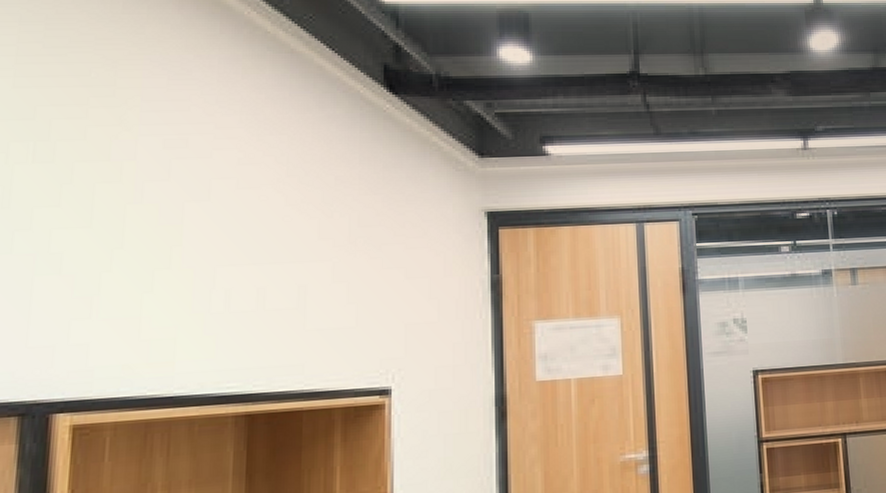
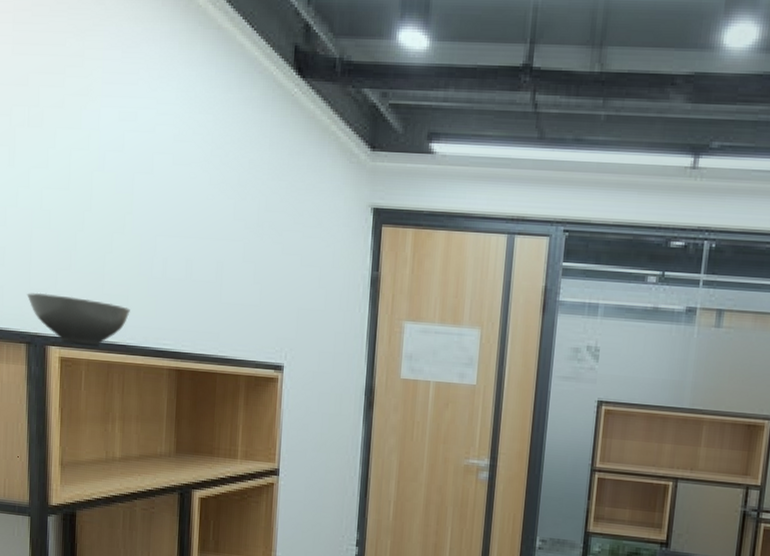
bowl: none [22,349,179,408] -> present [27,292,130,348]

